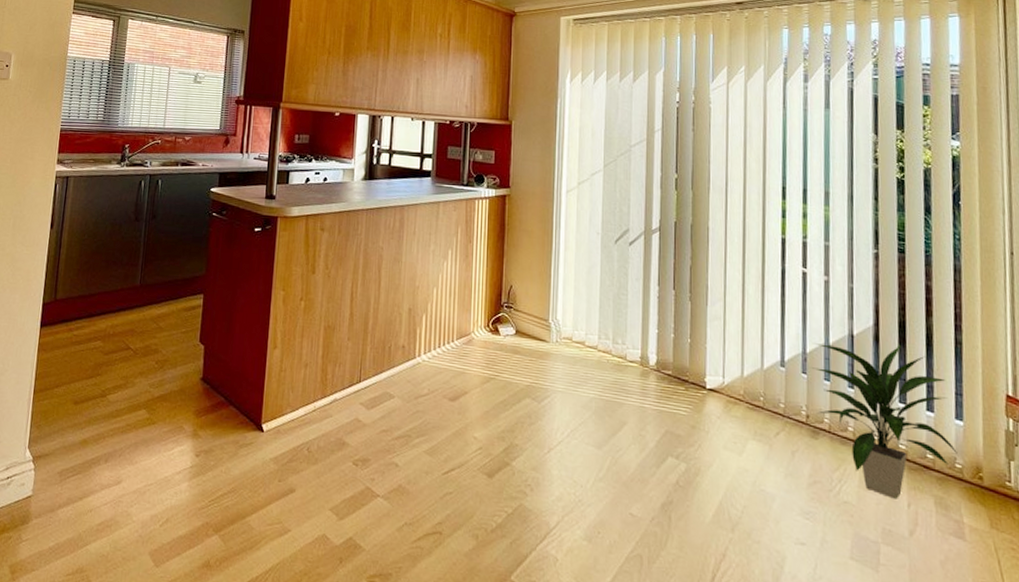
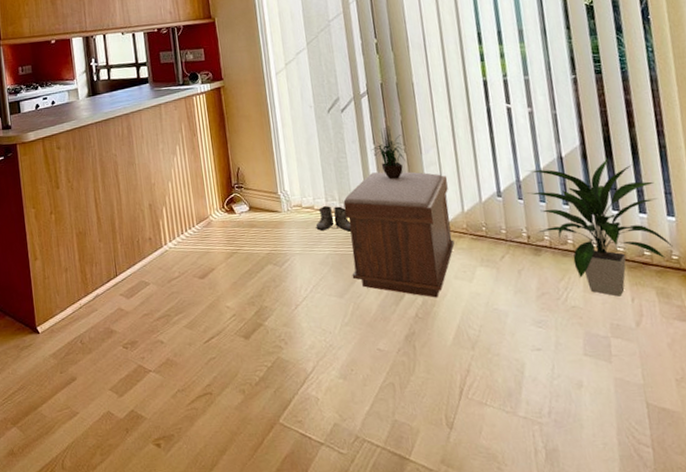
boots: none [584,344,621,377] -> present [316,206,352,232]
bench: none [614,316,731,467] -> present [343,171,455,298]
potted plant: none [654,269,689,328] -> present [371,126,406,180]

